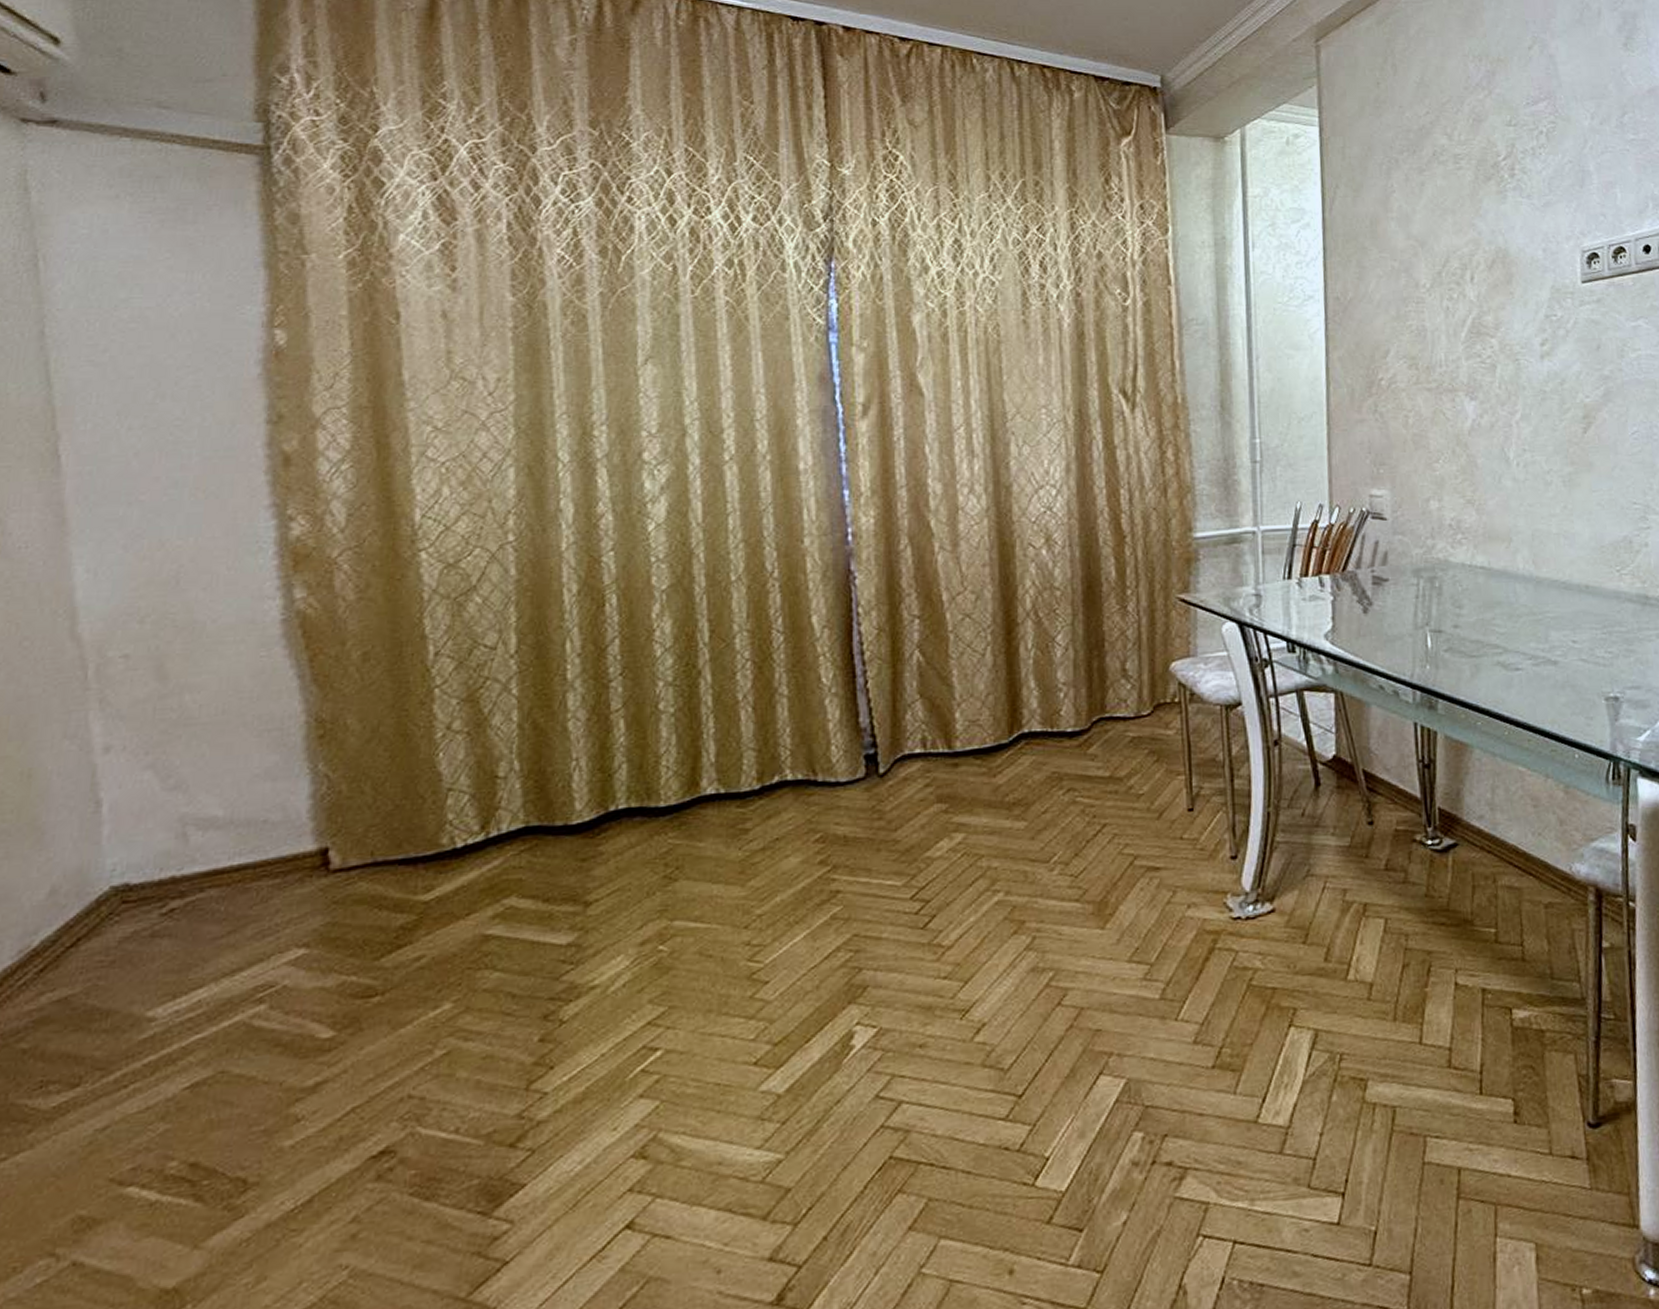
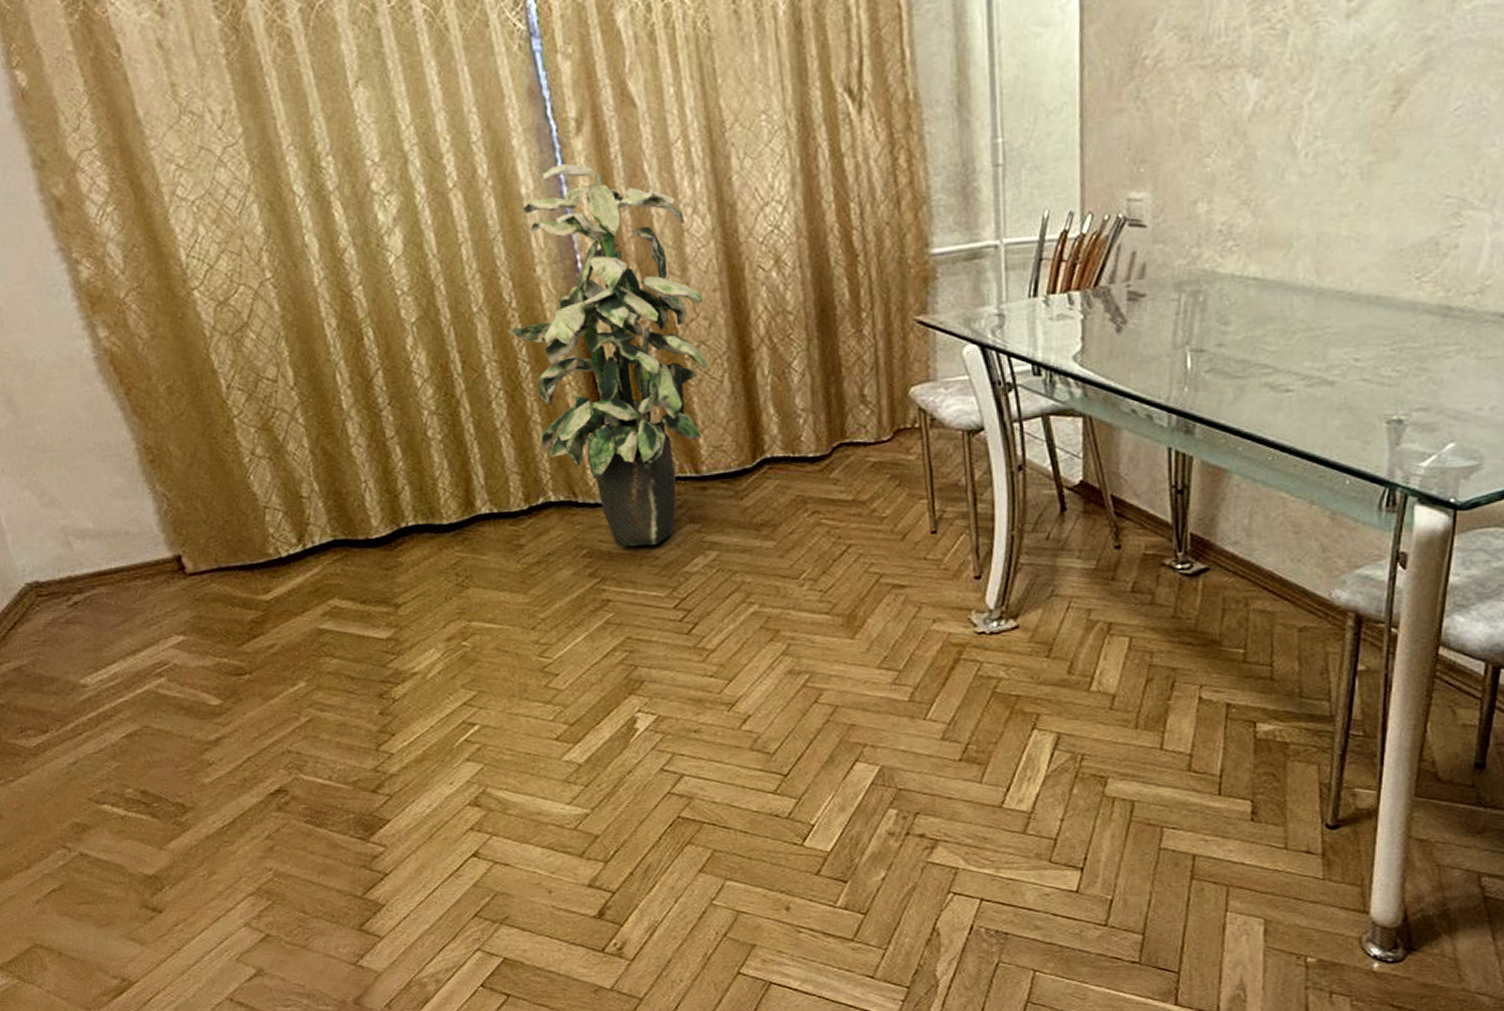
indoor plant: none [764,443,971,830] -> present [507,163,708,547]

